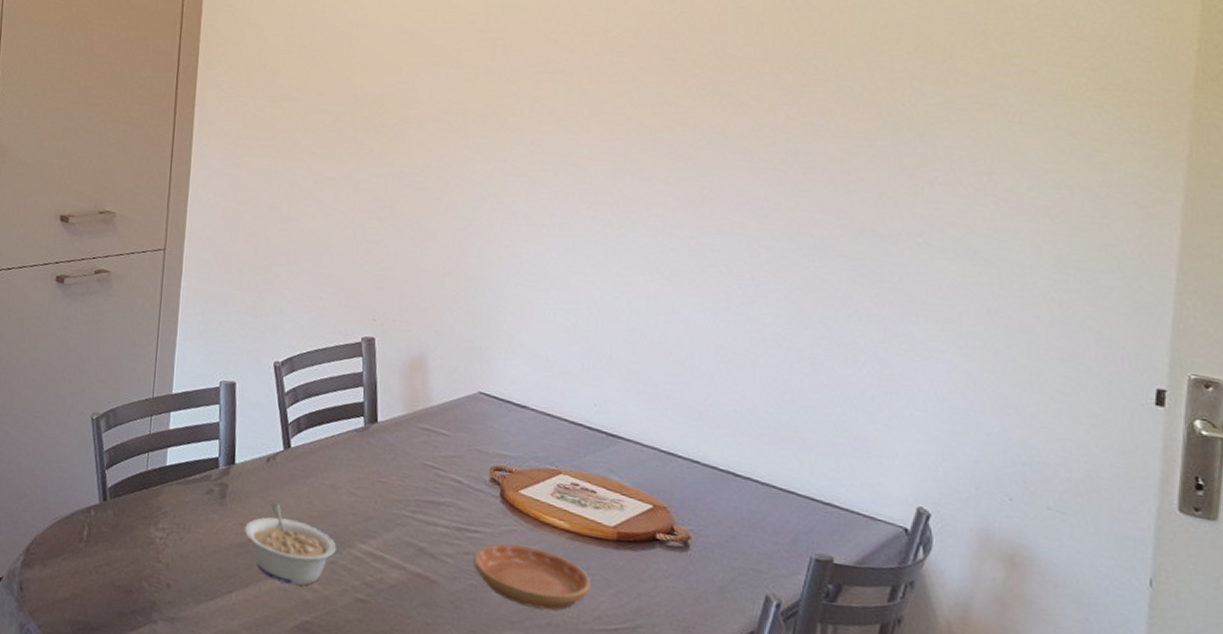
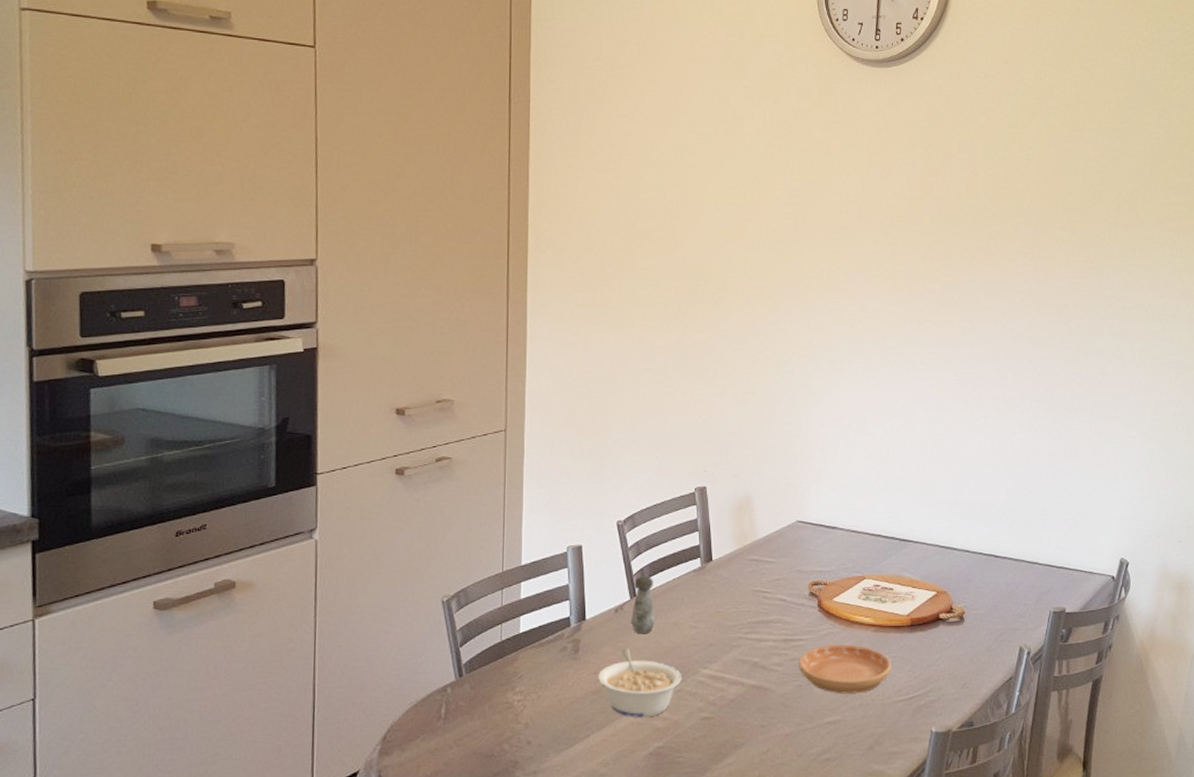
salt shaker: none [283,426,311,492] -> present [631,576,655,634]

